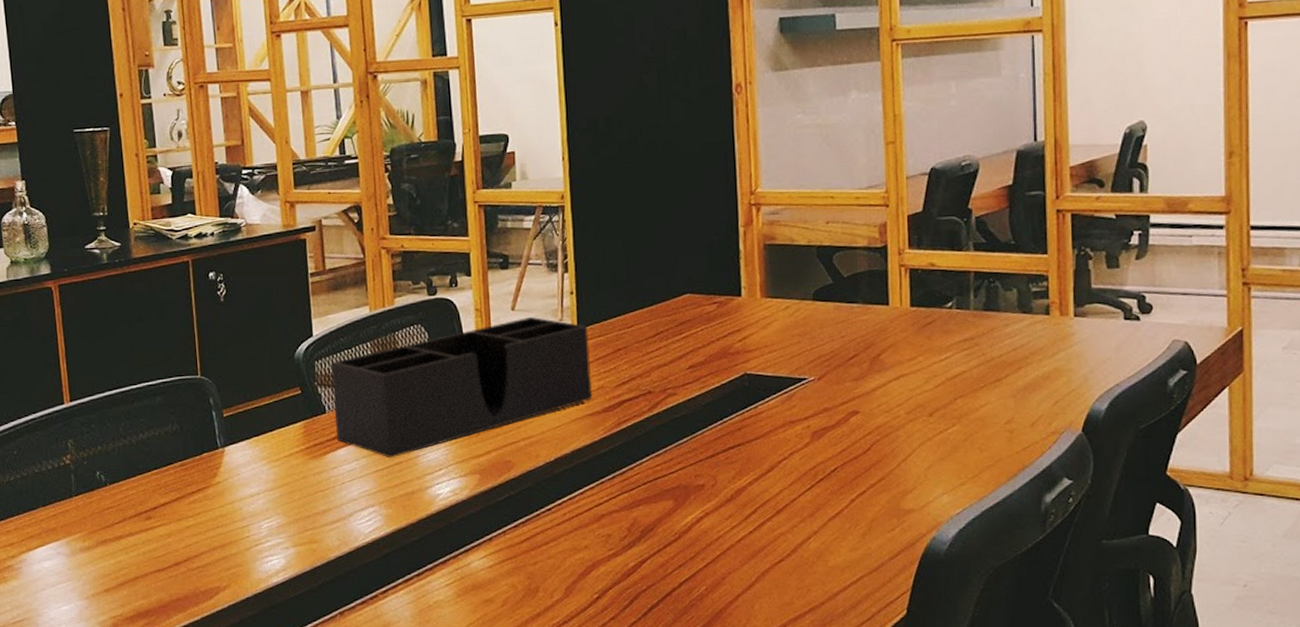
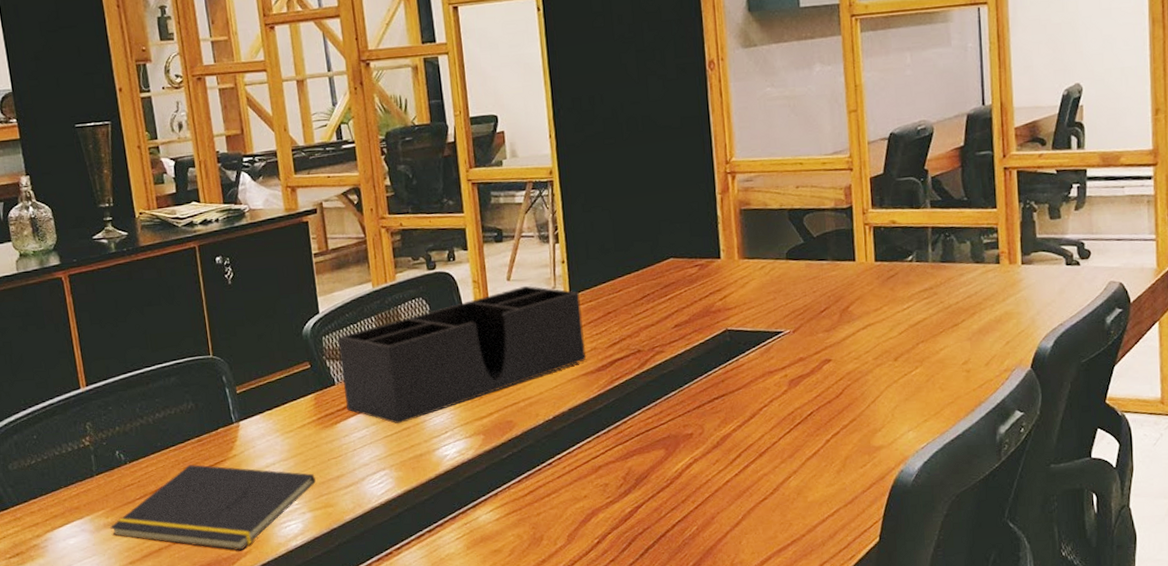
notepad: none [86,489,301,585] -> present [110,464,316,551]

